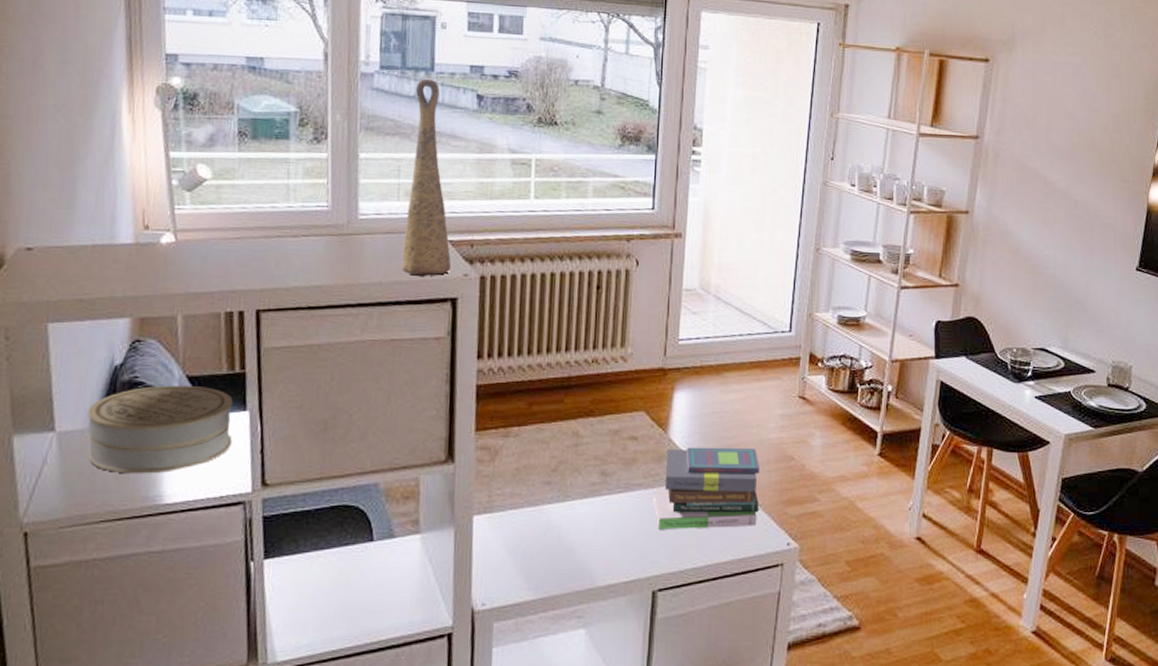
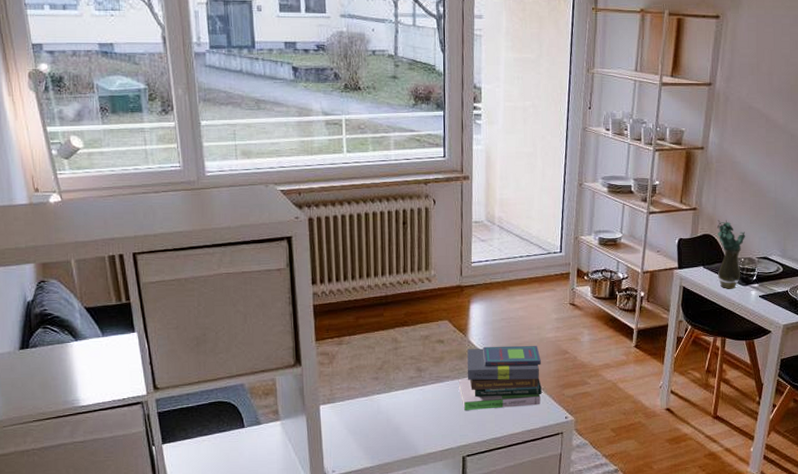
decorative box: present [87,385,233,474] -> none [11,314,127,385]
decorative vase: present [401,78,452,278] -> none [242,55,285,221]
vase: none [983,300,1019,387] -> present [717,220,746,289]

